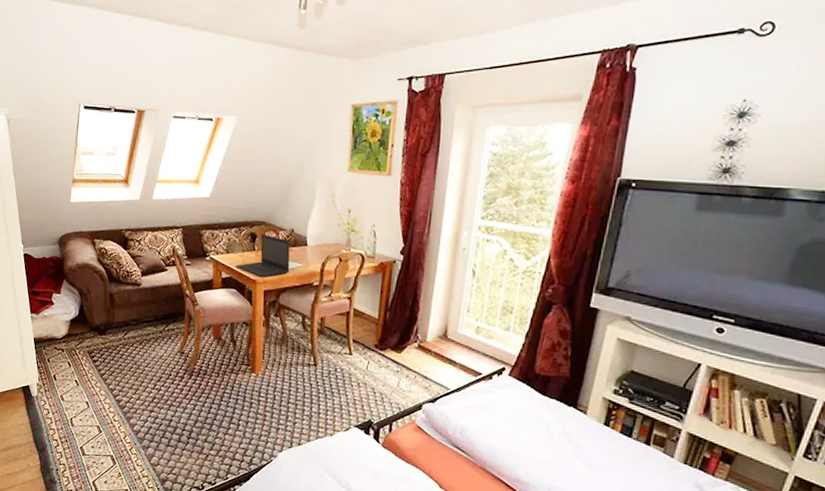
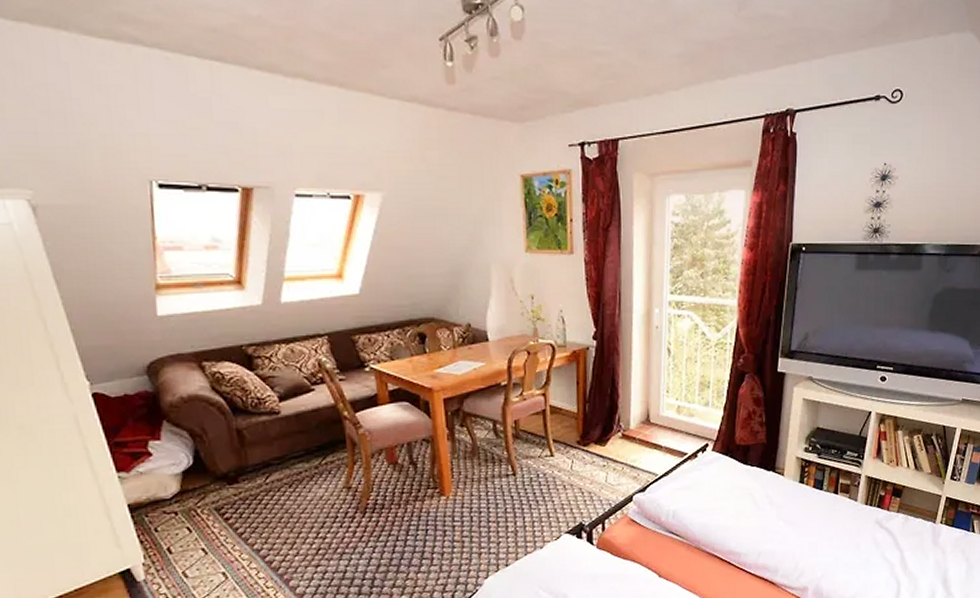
laptop: present [235,233,290,278] -> none [404,332,471,385]

